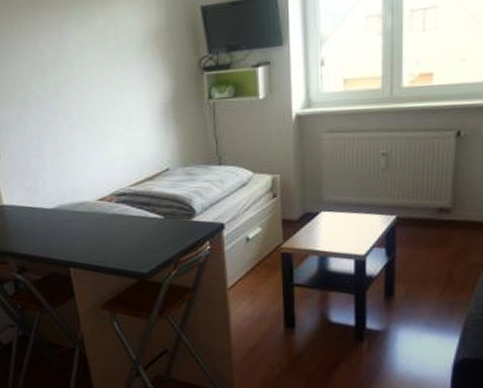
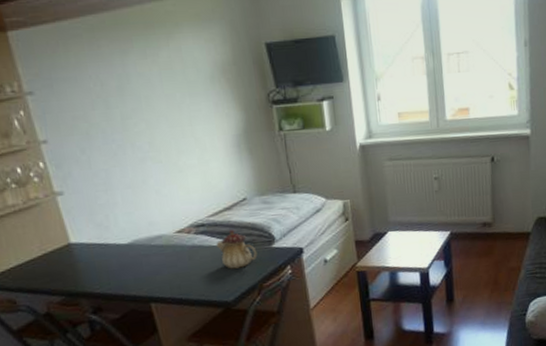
teapot: none [135,200,176,240] -> present [216,230,258,269]

